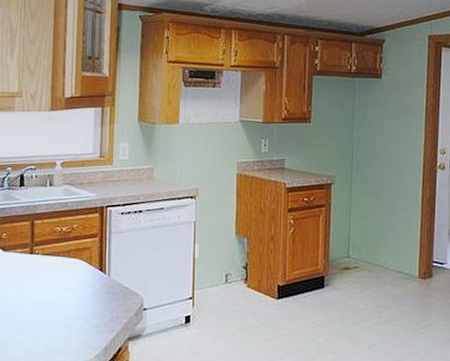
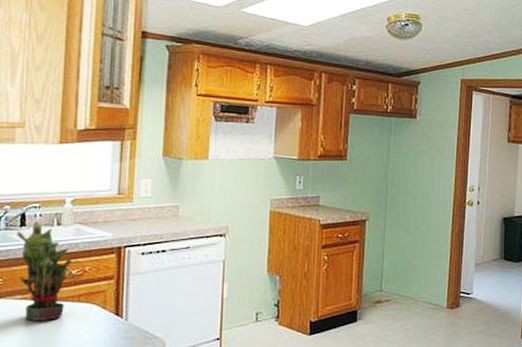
potted plant: none [17,182,71,273] -> present [17,222,83,321]

